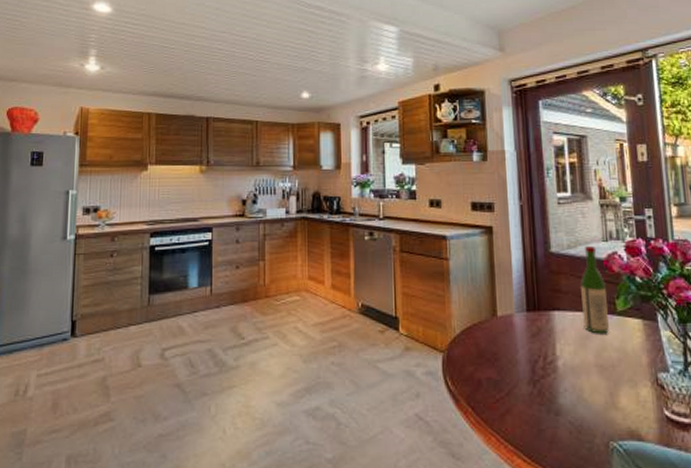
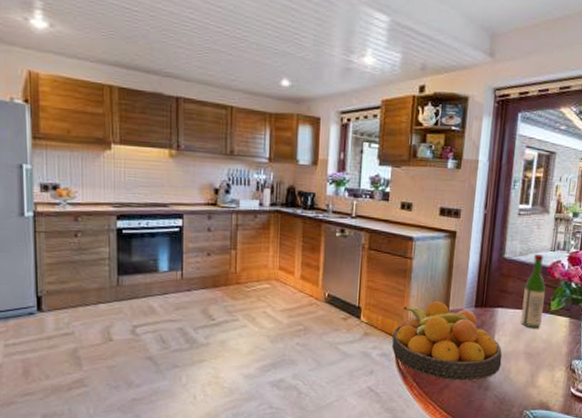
fruit bowl: none [437,307,570,404] -> present [392,301,502,381]

